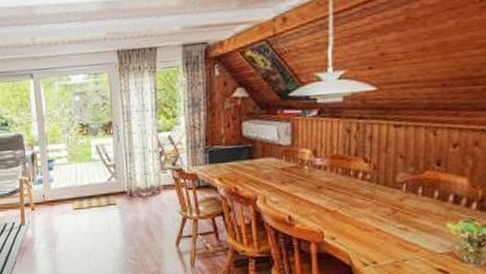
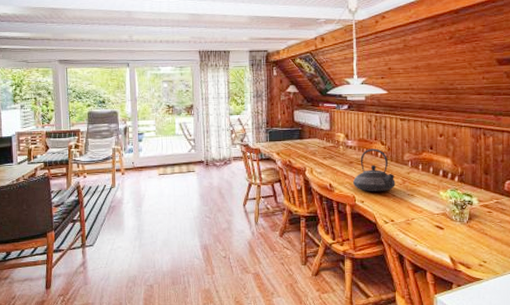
teapot: none [321,167,382,226] -> present [353,148,396,192]

